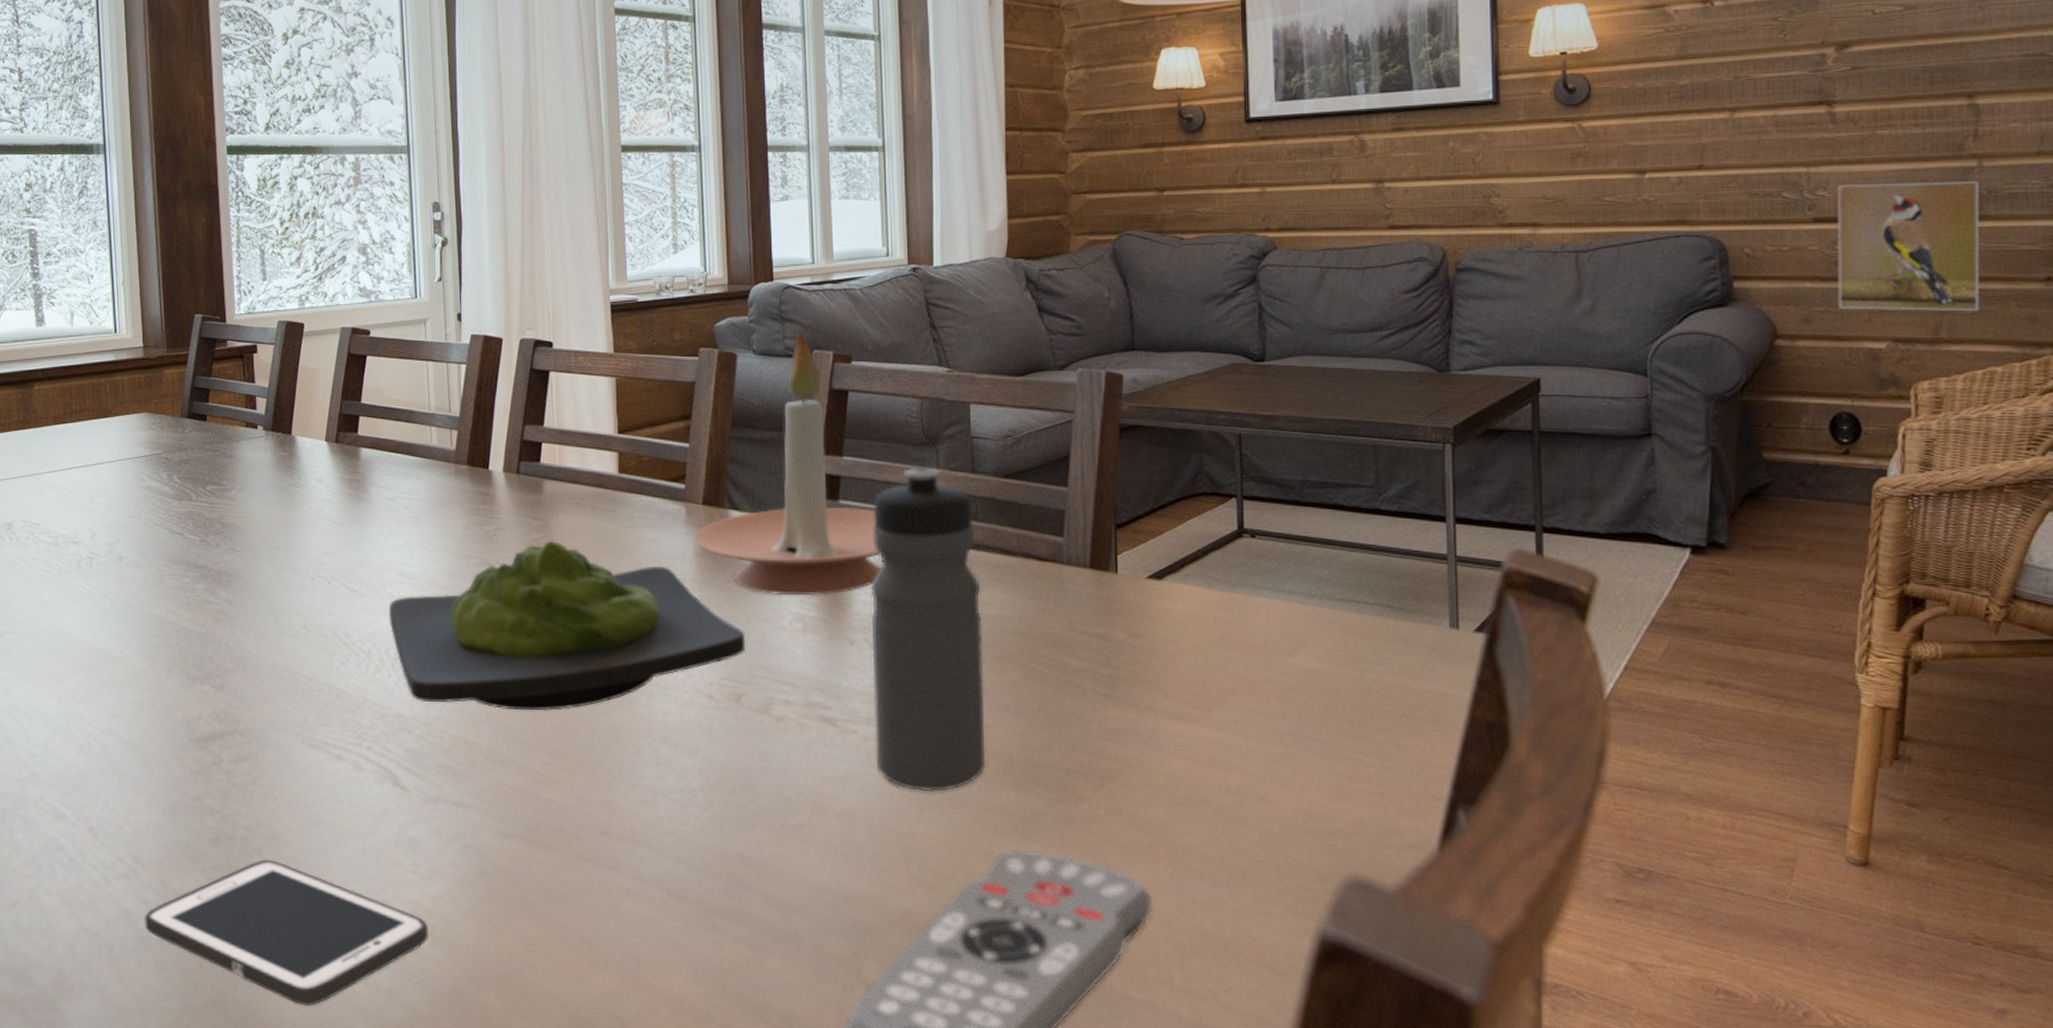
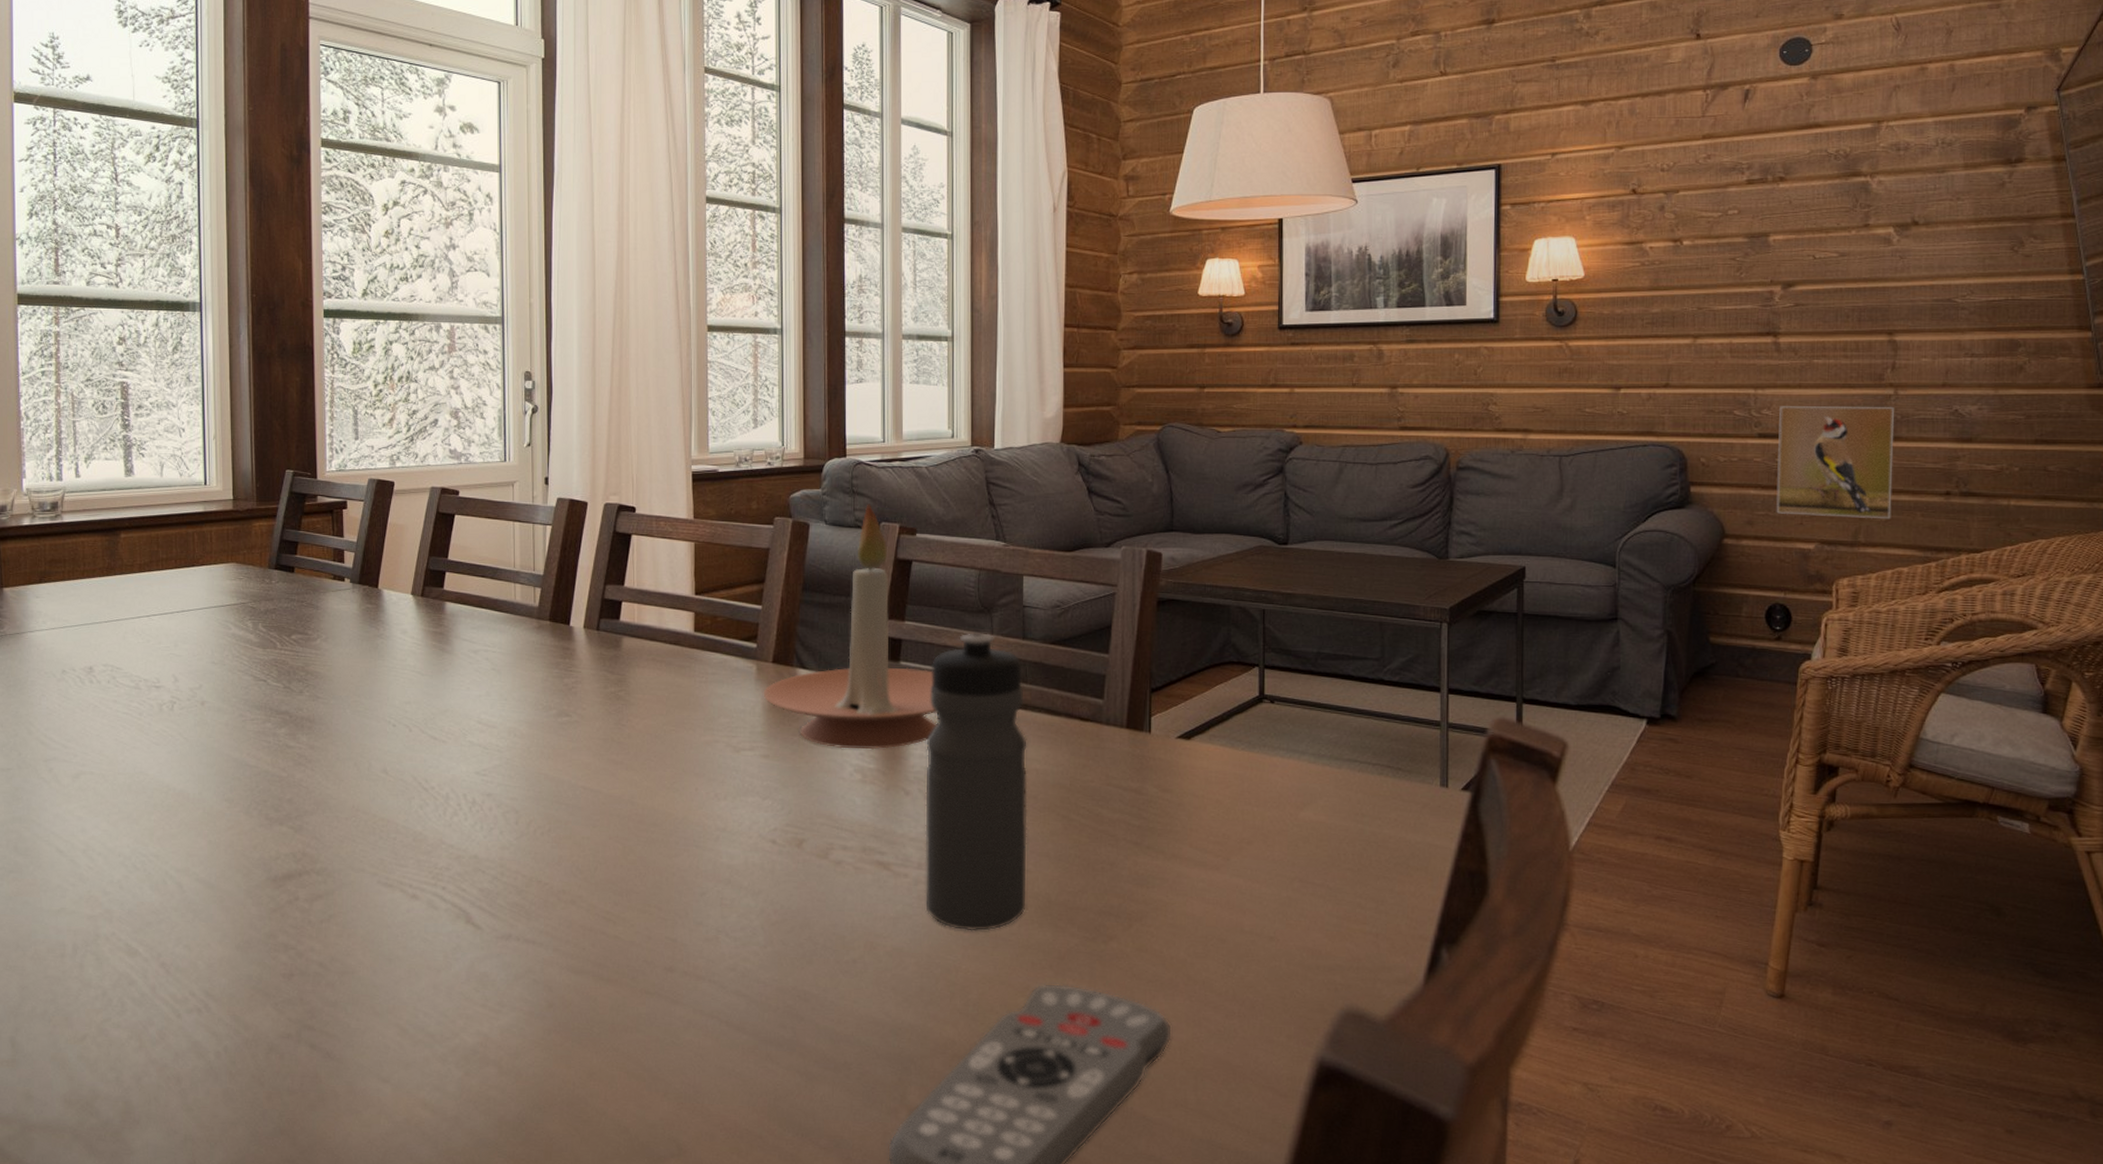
cell phone: present [145,859,428,1006] -> none [215,993,495,1134]
wasabi: present [388,540,746,711] -> none [468,693,809,854]

